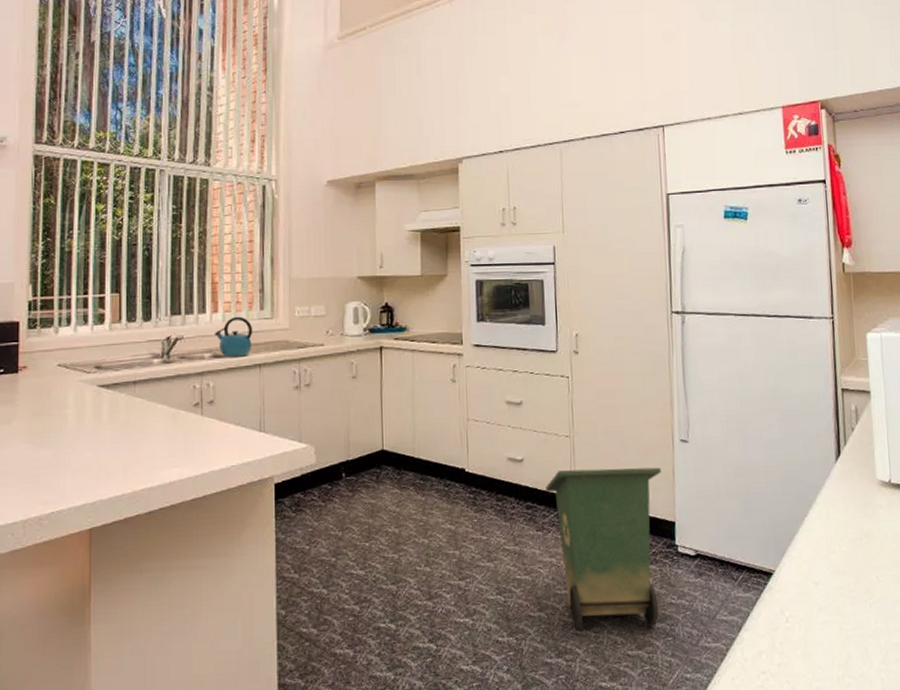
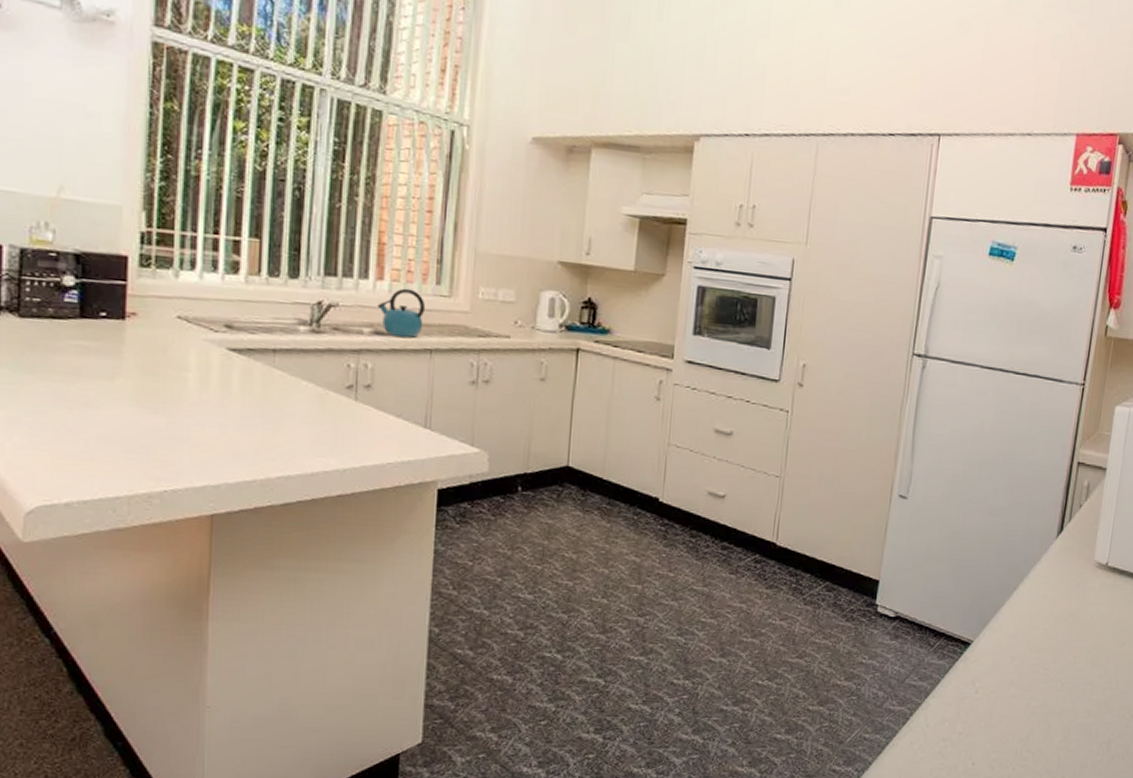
recycling bin: present [545,467,661,630] -> none [745,513,873,685]

